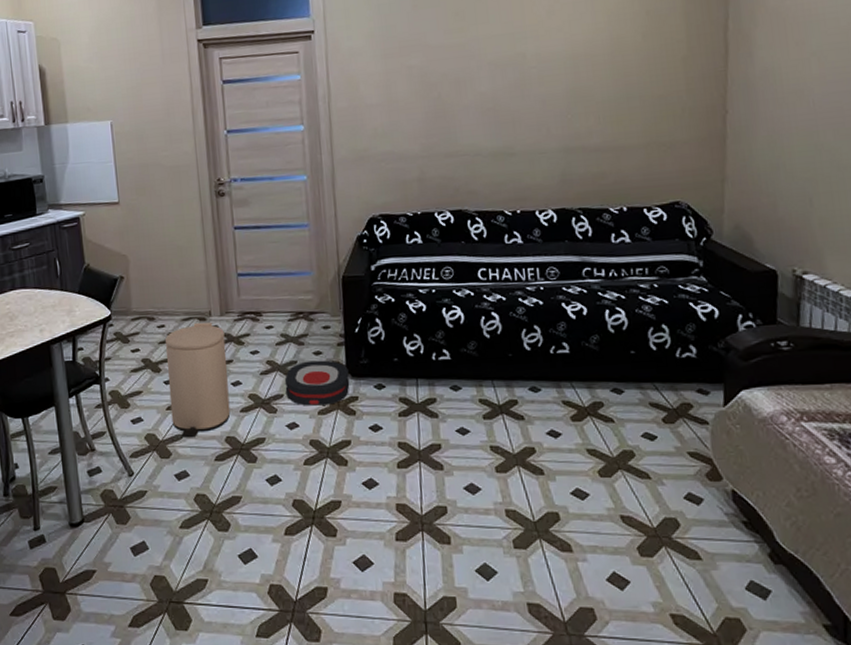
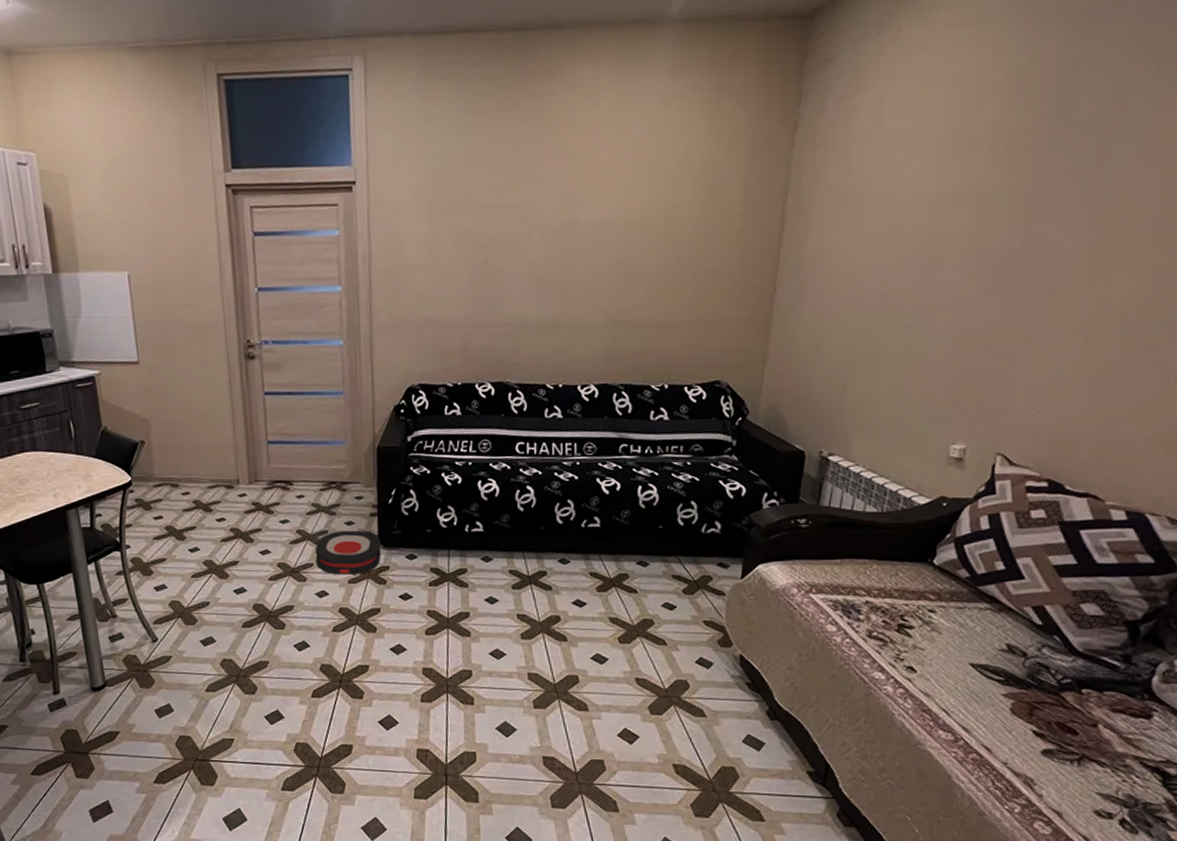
pedal bin: present [164,322,231,438] -> none [189,490,259,606]

